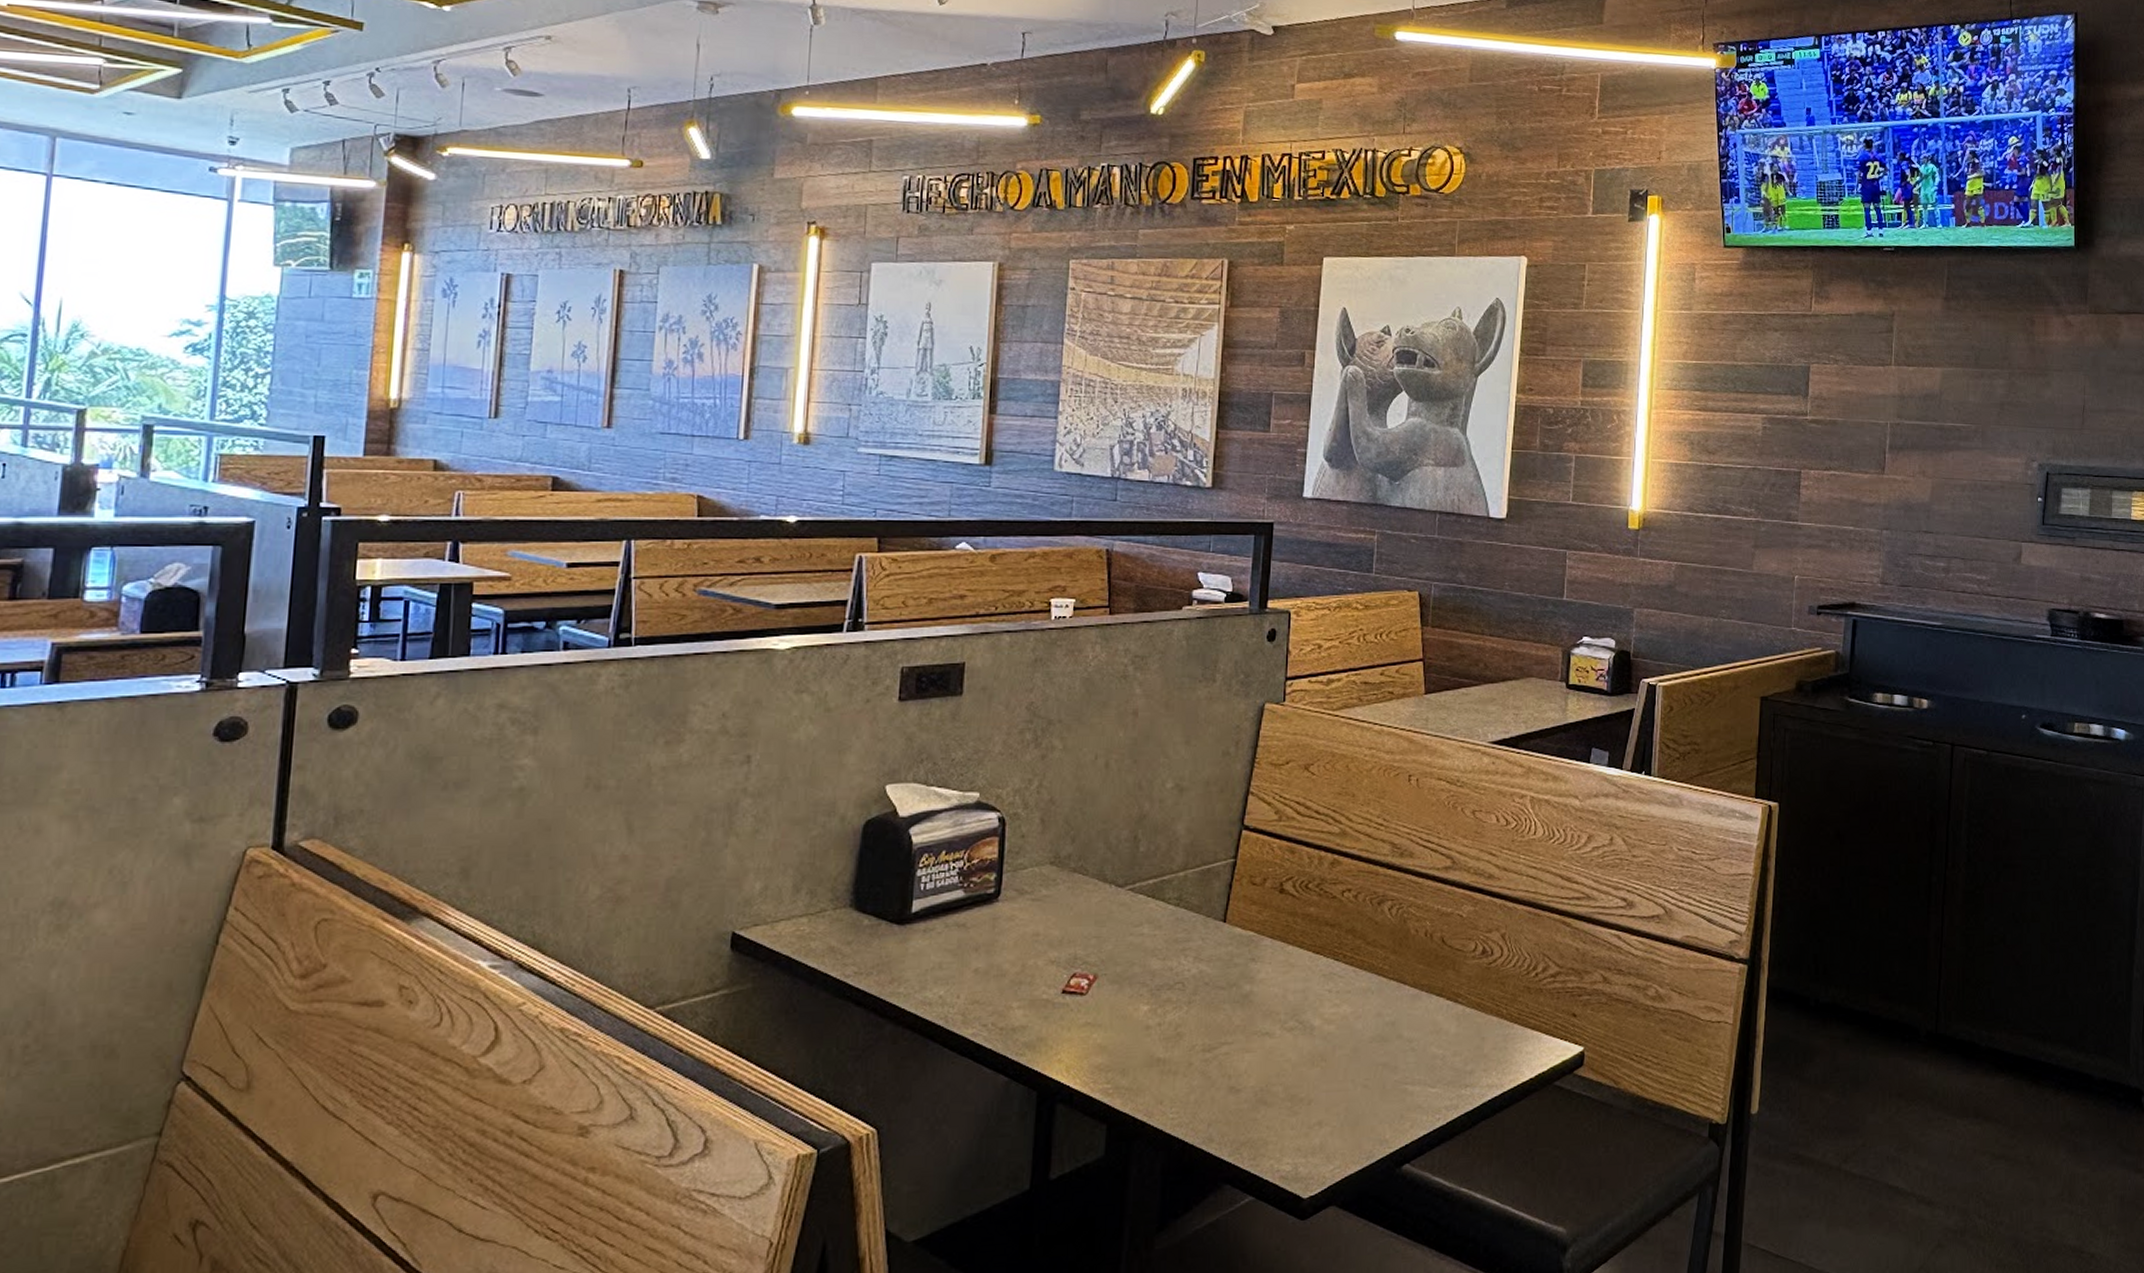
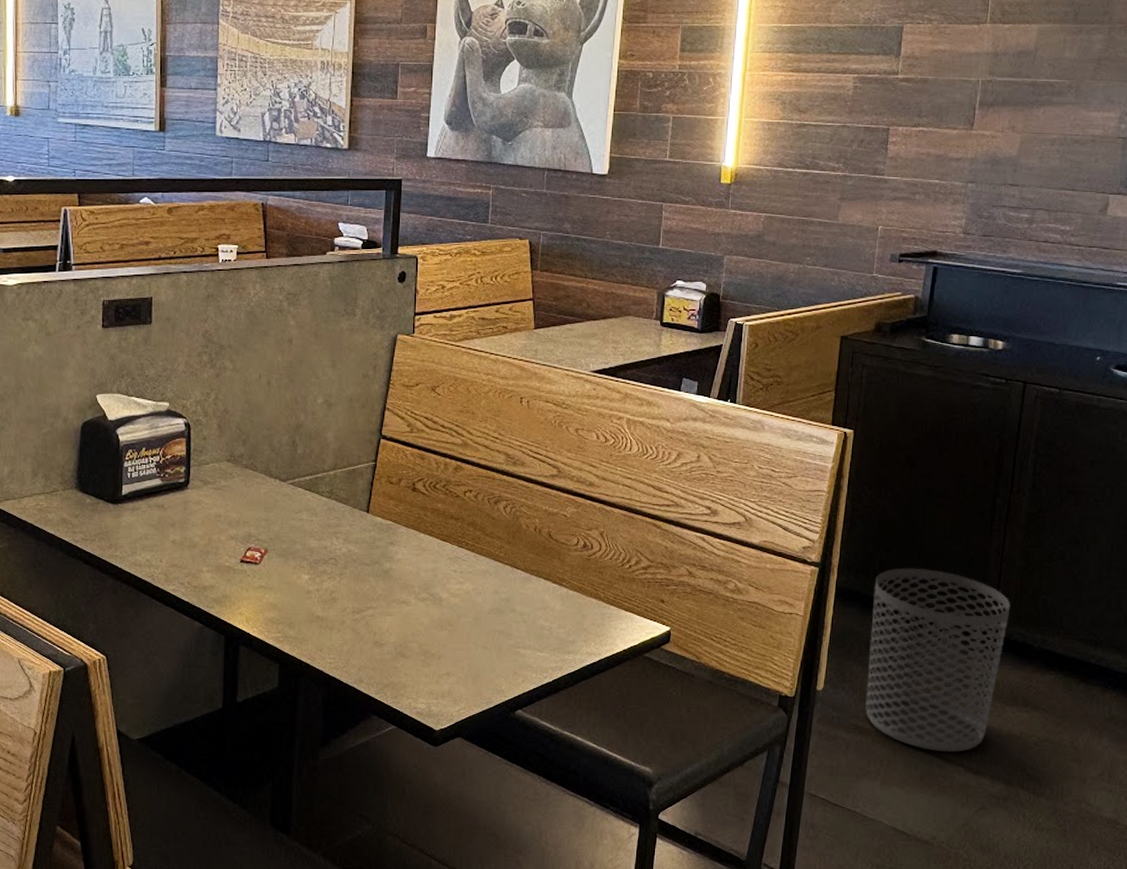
waste bin: none [1805,960,1954,1181] -> present [865,568,1011,752]

